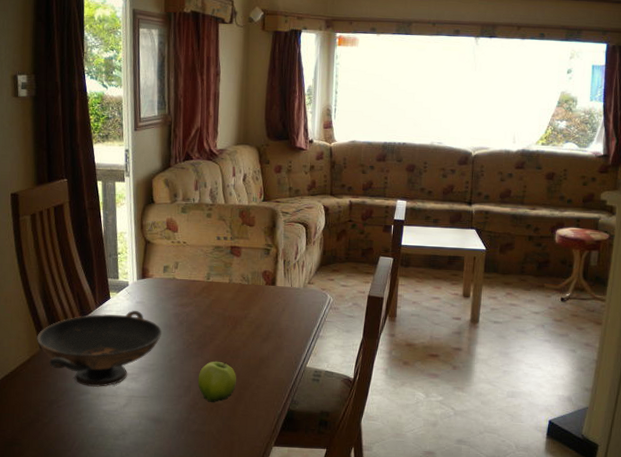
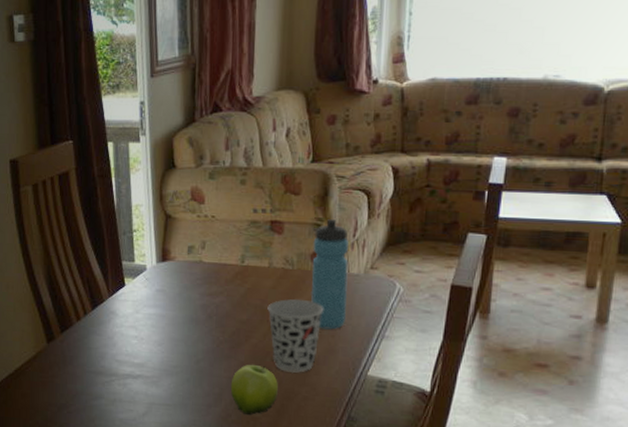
decorative bowl: present [37,311,163,388] -> none [43,300,187,392]
cup: none [228,308,272,367] -> present [267,299,323,373]
water bottle: none [262,245,291,332] -> present [310,219,349,330]

